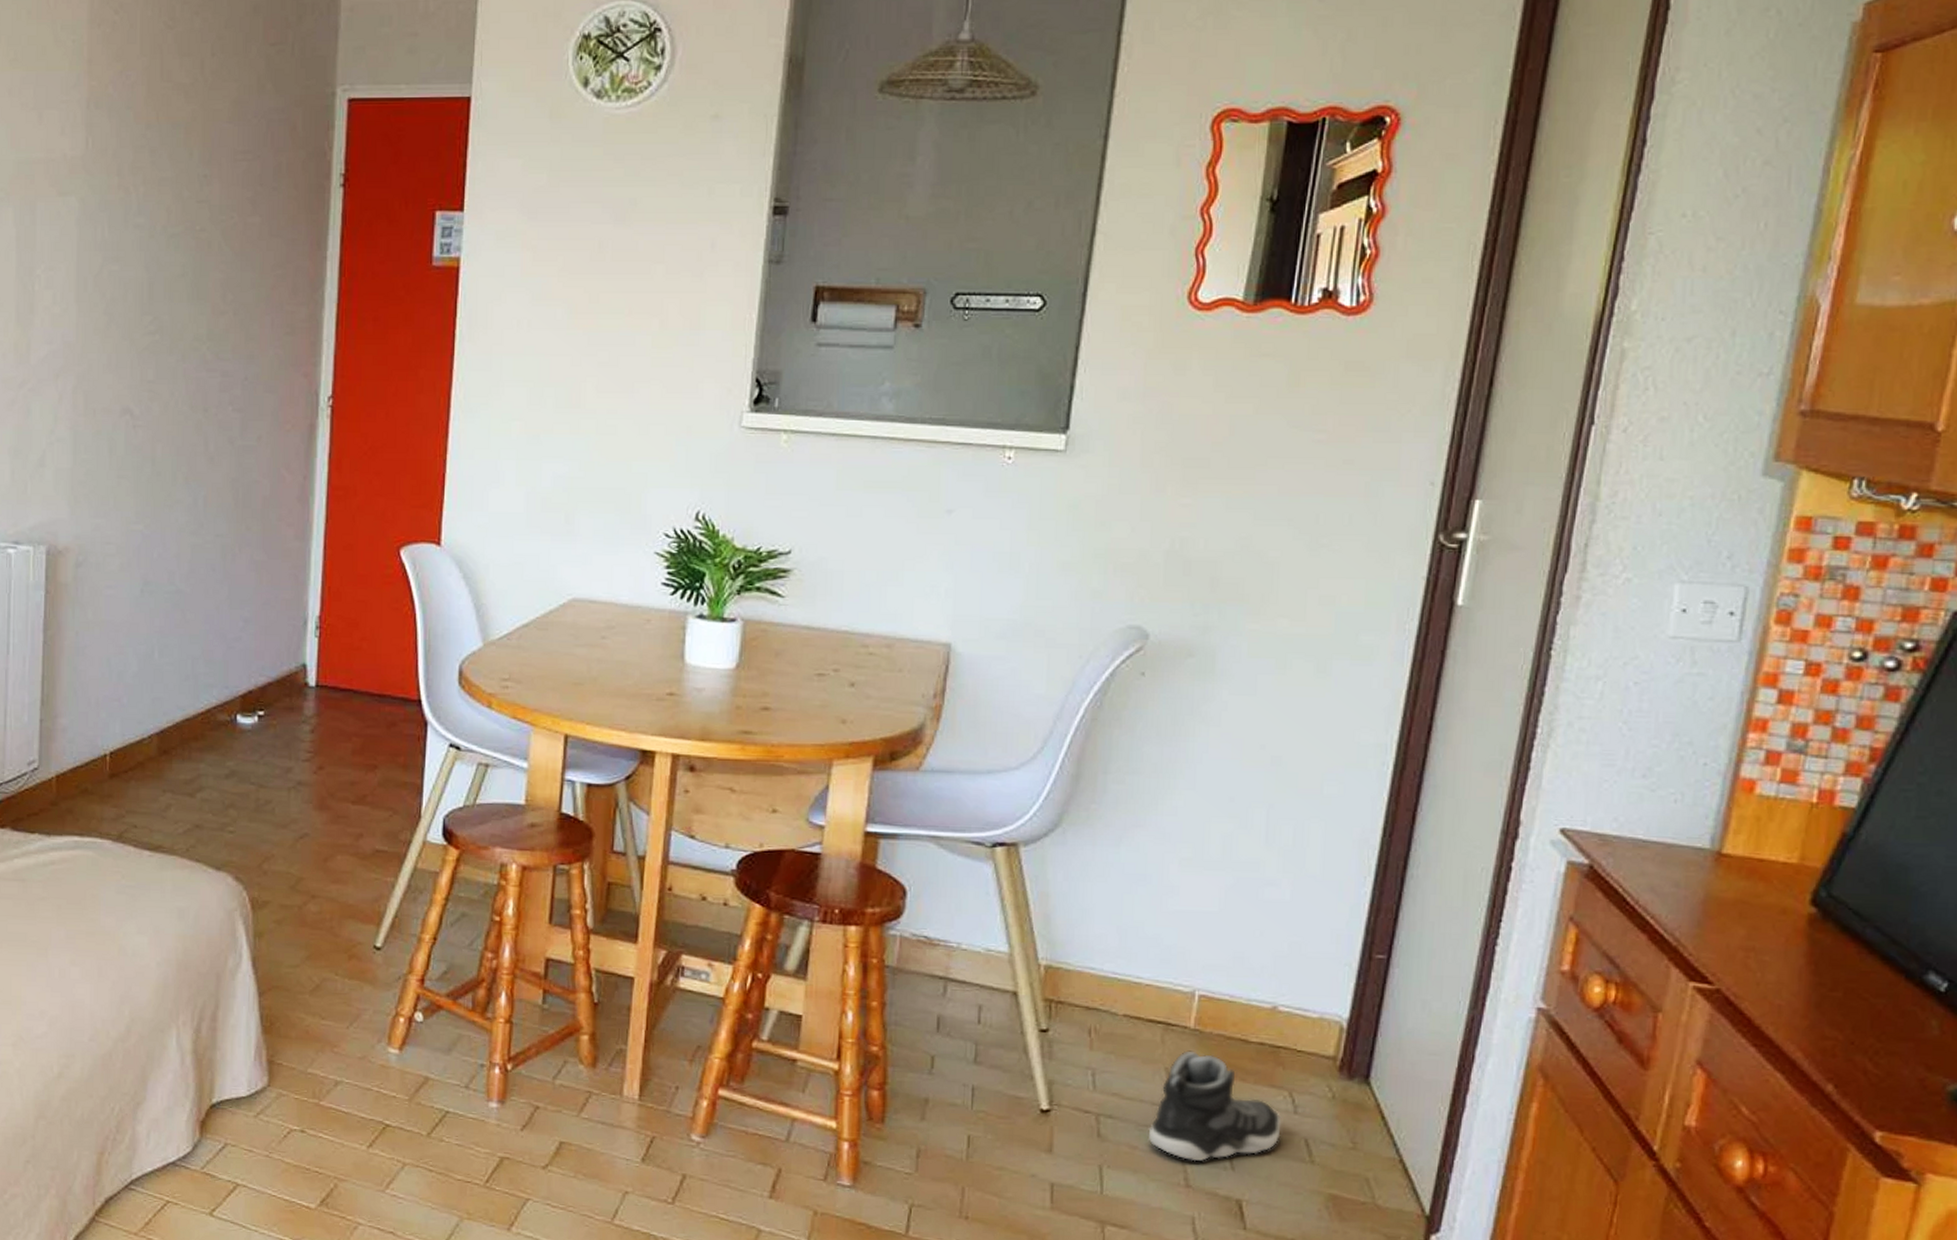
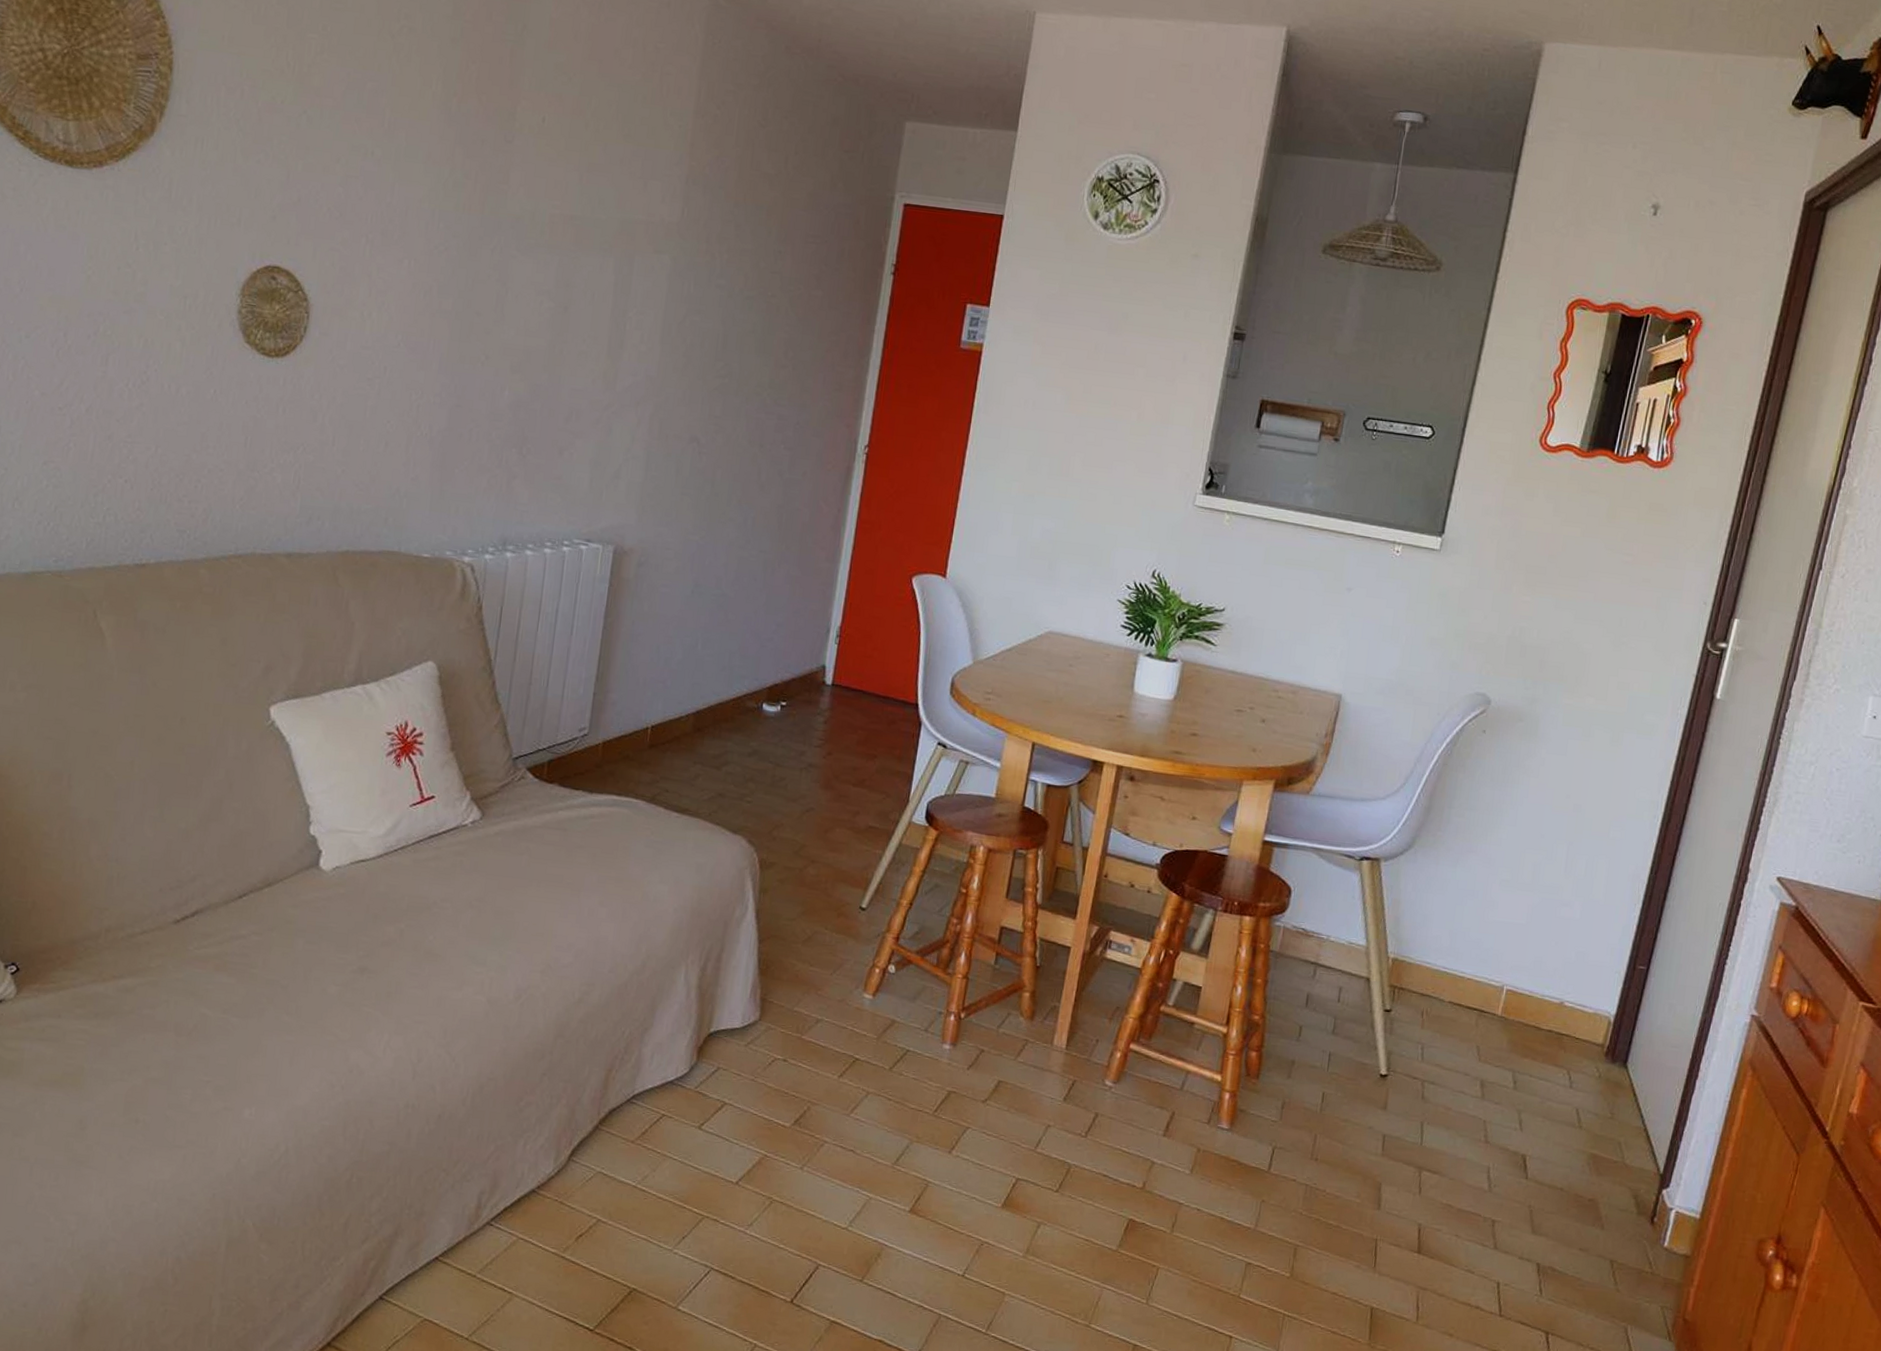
sneaker: present [1148,1050,1282,1162] -> none [1459,1033,1561,1123]

